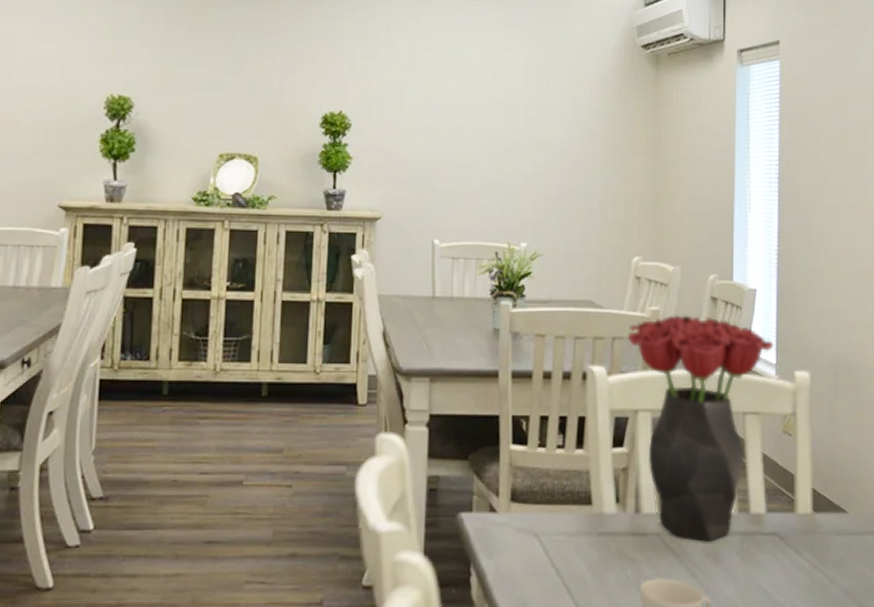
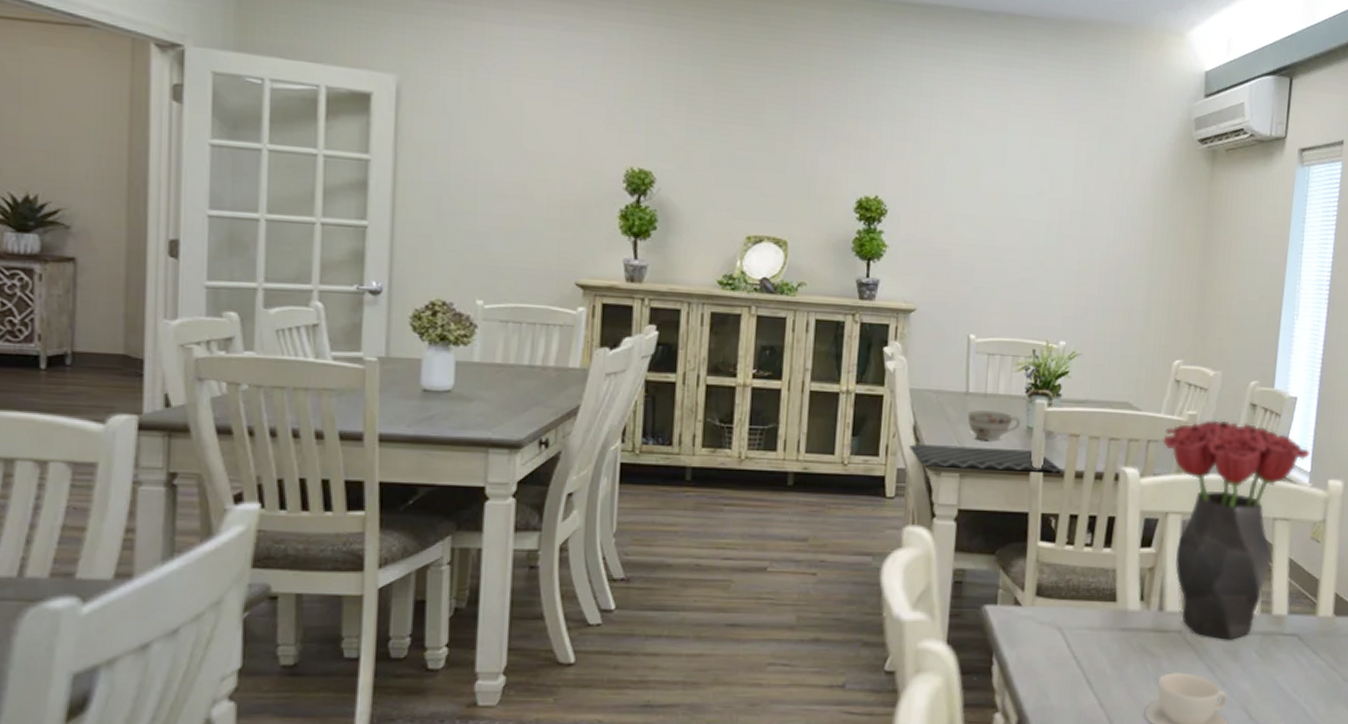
placemat: none [380,349,530,374] -> present [909,444,1062,473]
teacup: none [435,314,488,345] -> present [967,410,1021,442]

